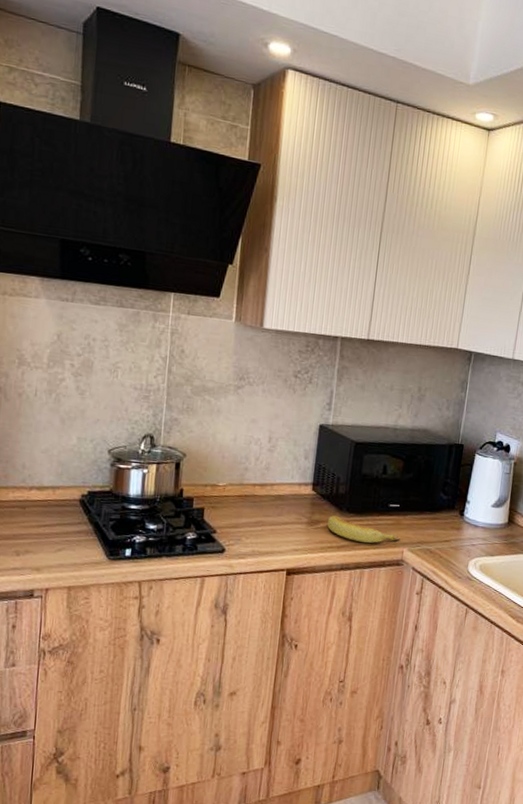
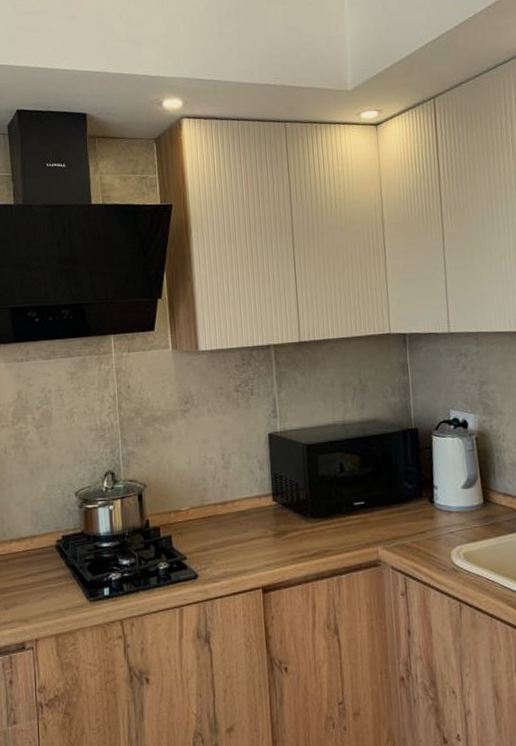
banana: present [327,515,400,544] -> none [293,523,372,548]

